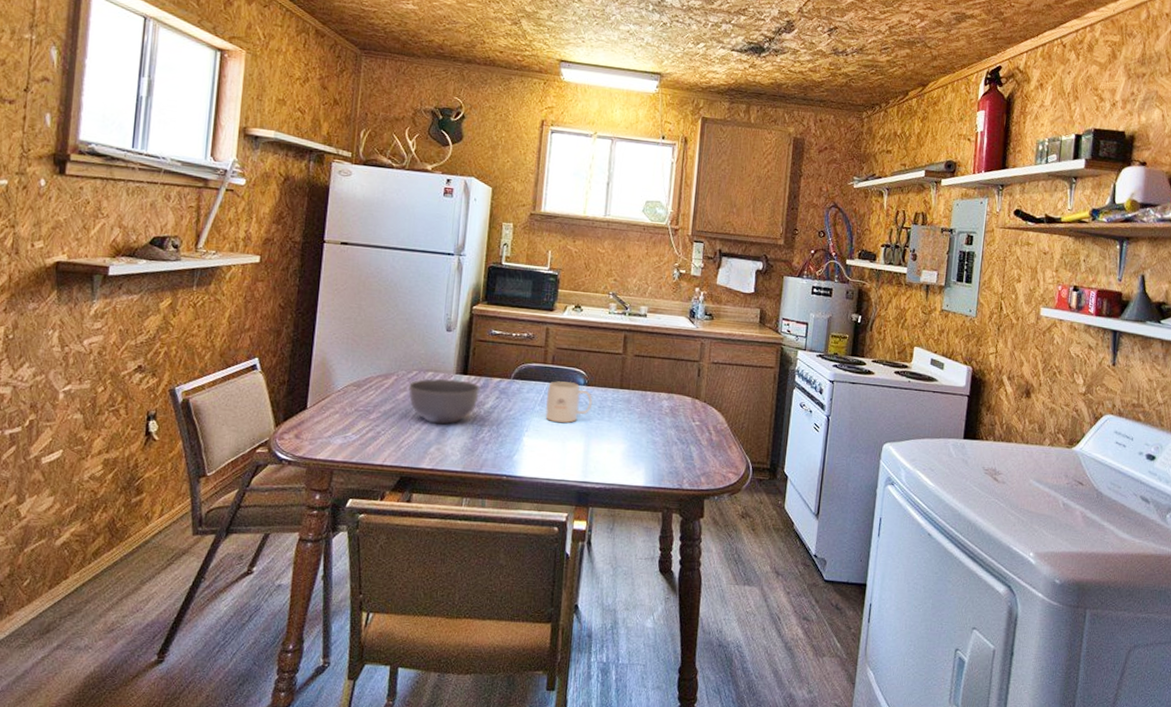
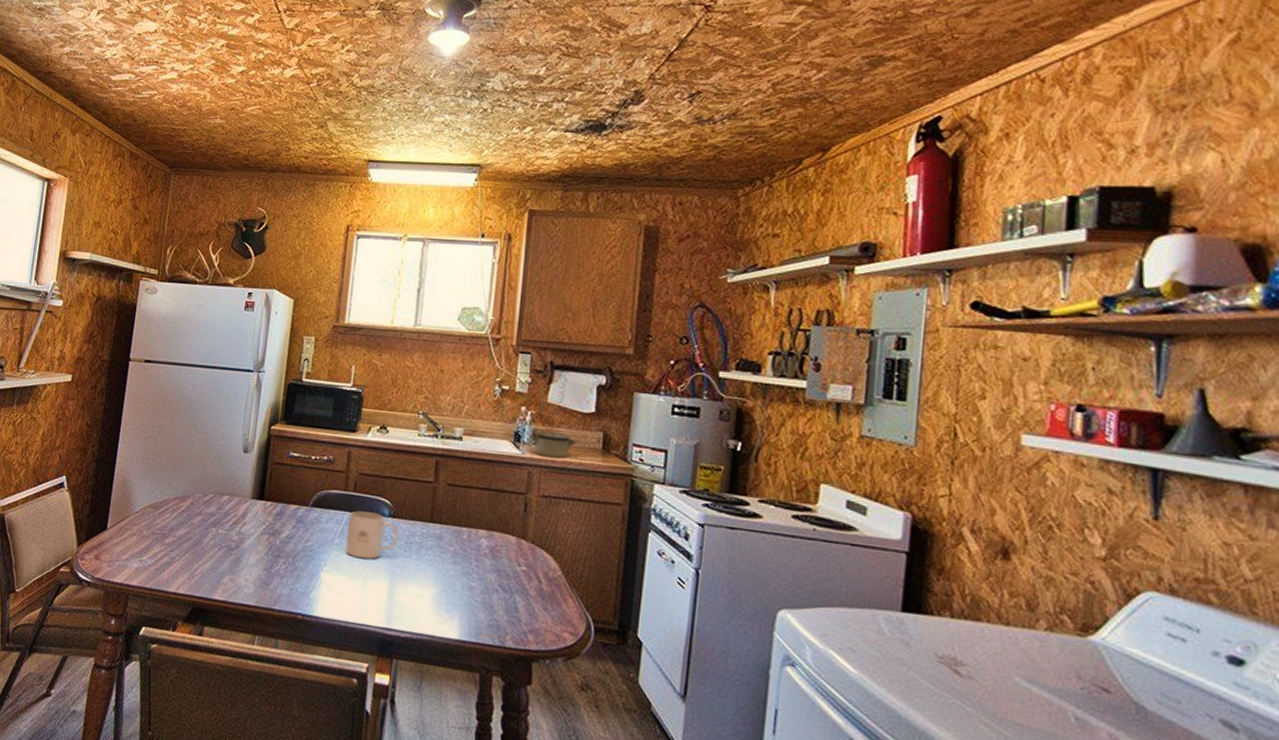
bowl: present [408,378,480,425] -> none [203,503,276,554]
saucepan: none [702,308,740,332] -> present [529,430,577,460]

